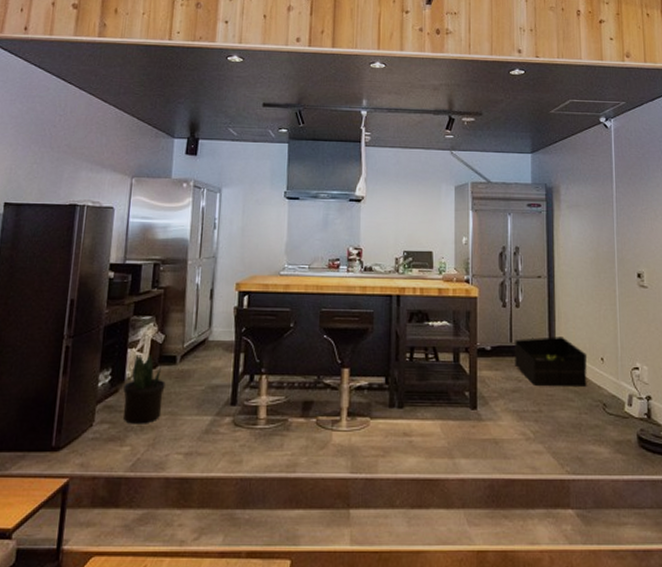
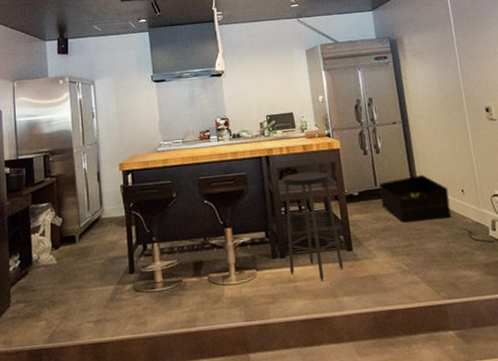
planter: present [122,353,166,424] -> none [32,236,69,301]
bar stool: none [406,317,465,439] -> present [282,171,344,282]

